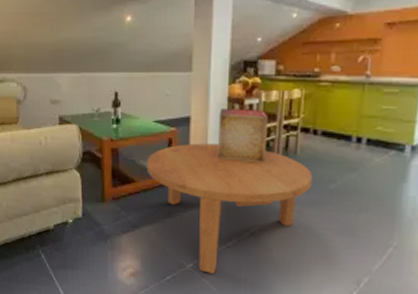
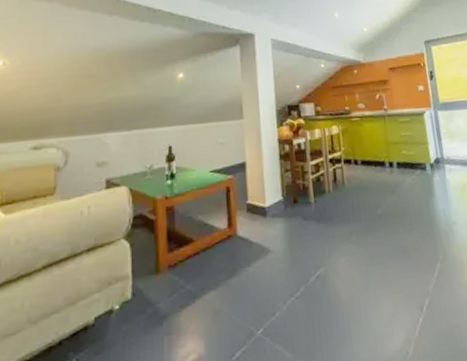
coffee table: present [147,143,312,274] -> none [205,185,363,336]
decorative box: present [216,109,268,162] -> none [272,147,319,201]

